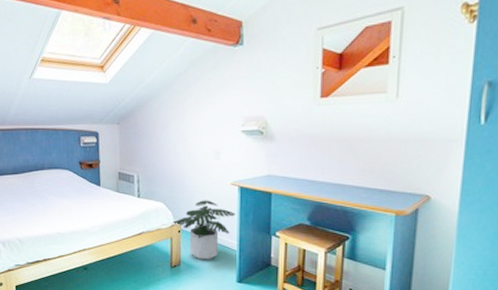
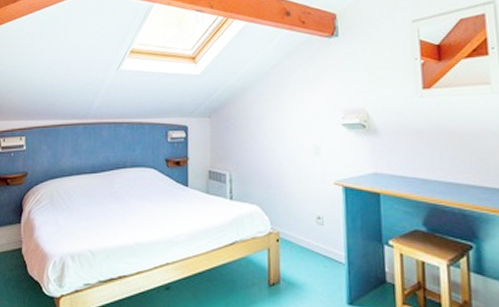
potted plant: present [172,200,236,260] -> none [269,202,342,276]

